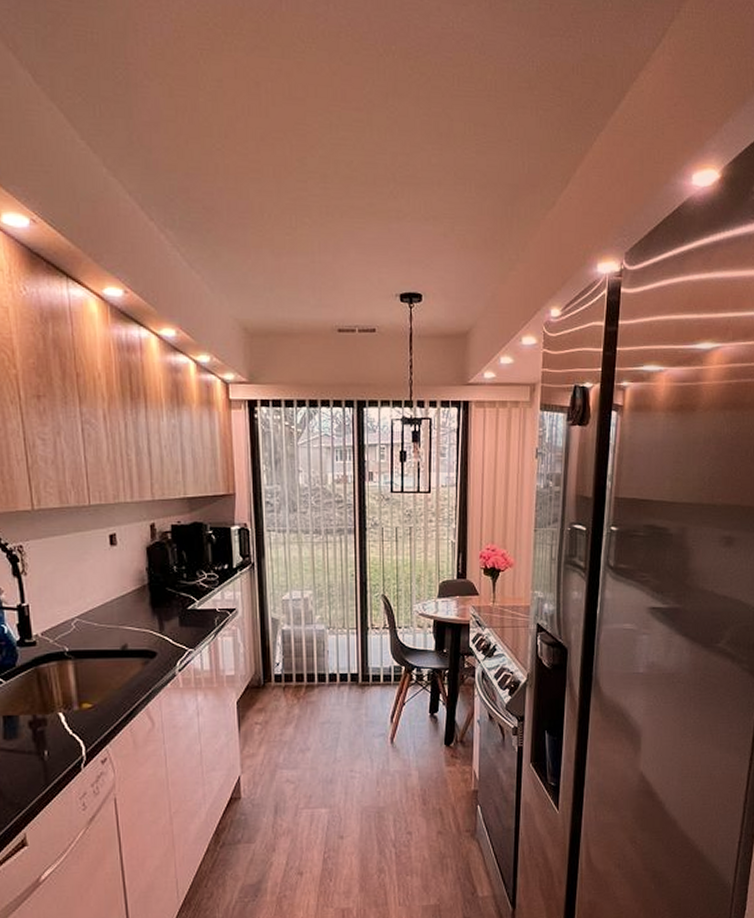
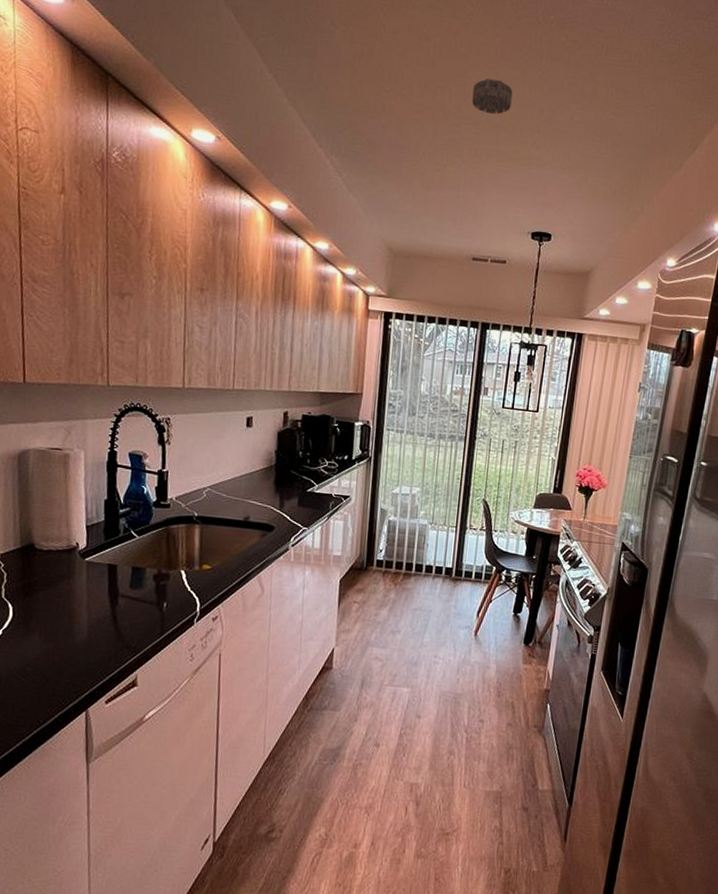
smoke detector: none [315,124,360,165] -> present [472,79,513,115]

